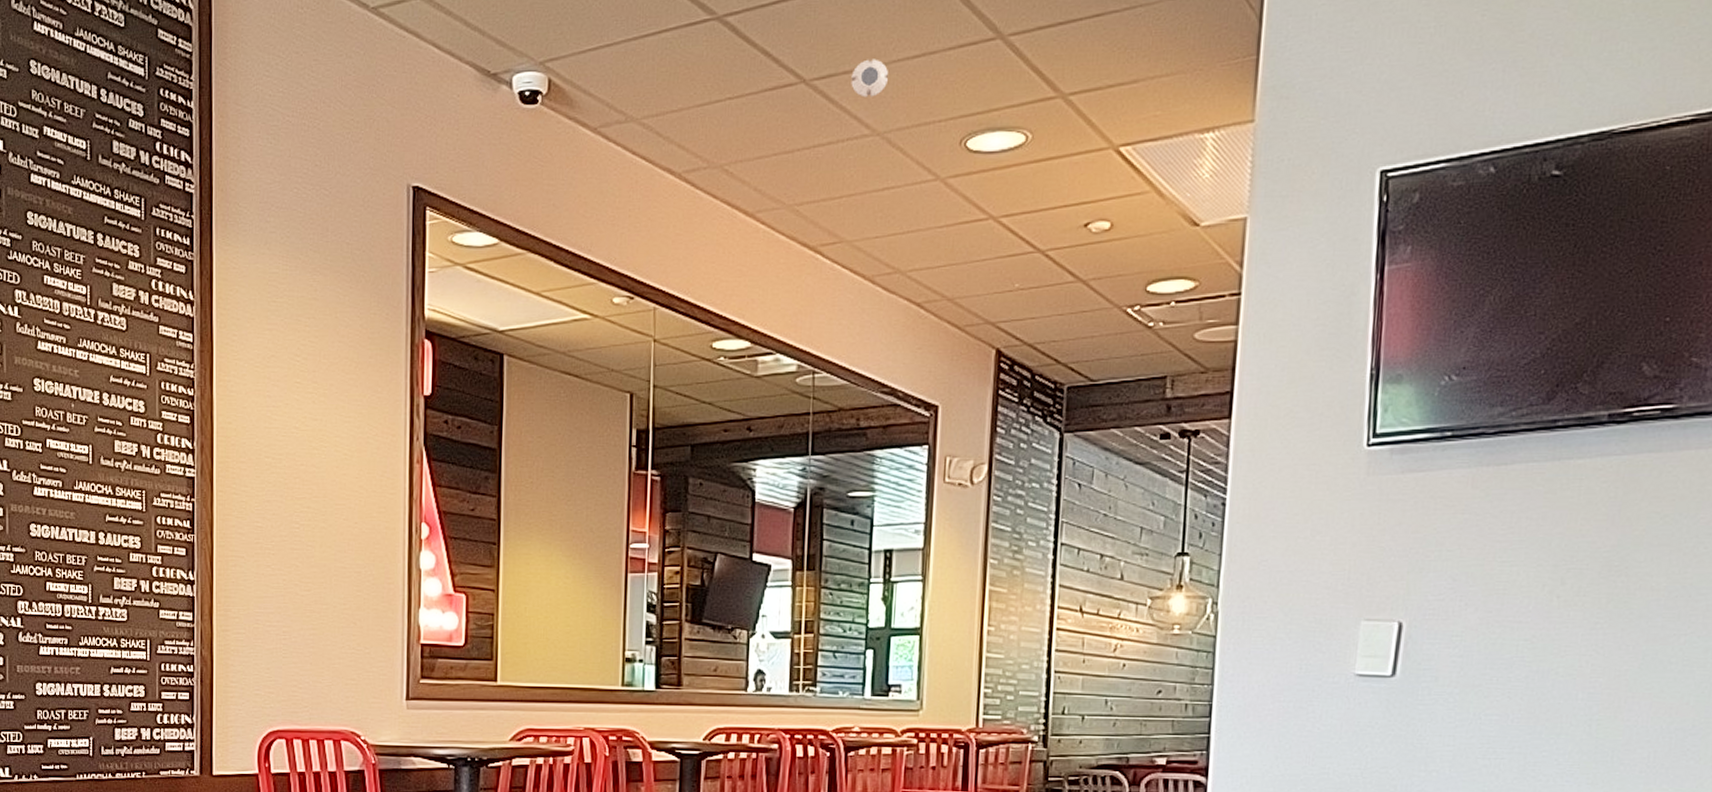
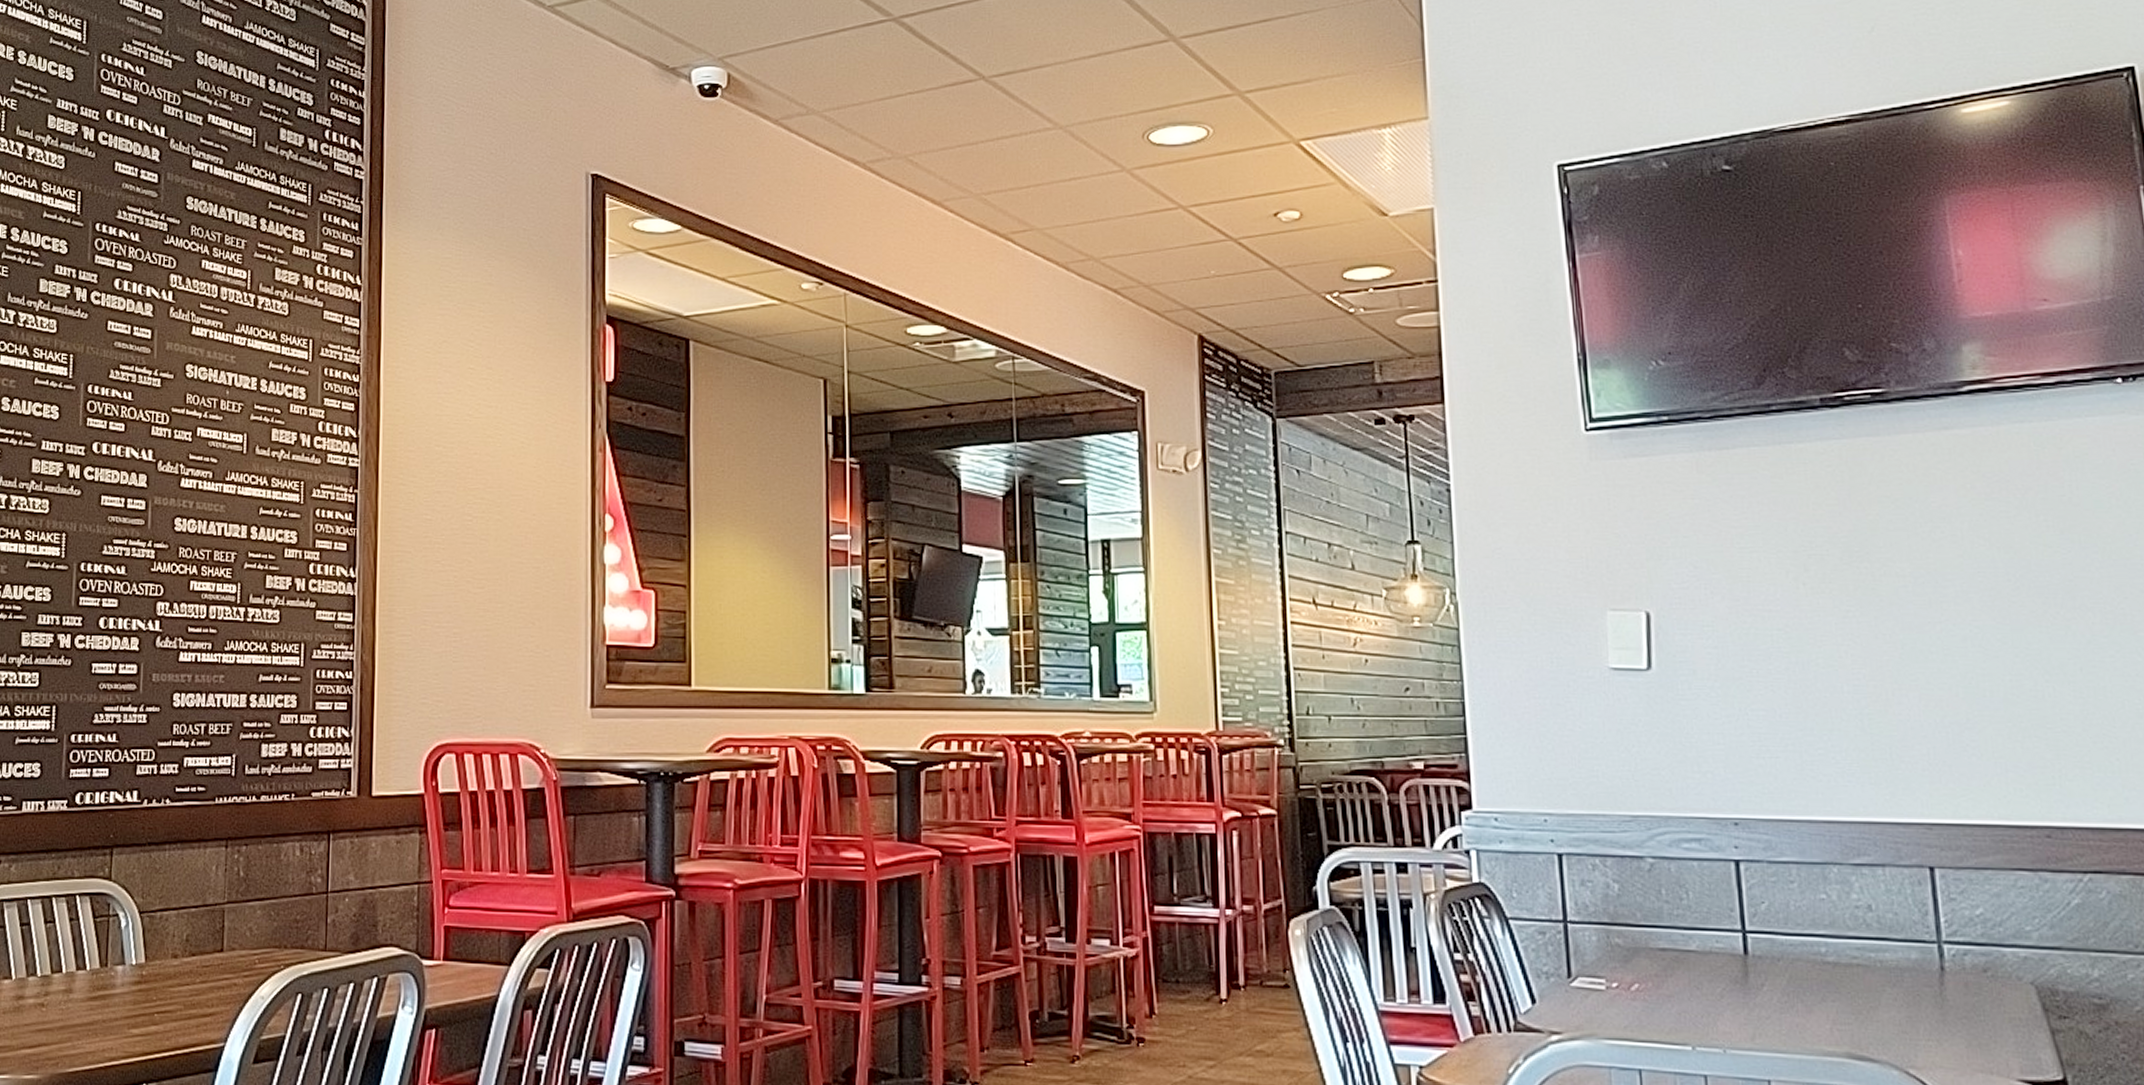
smoke detector: present [851,59,888,98] -> none [1030,58,1066,93]

